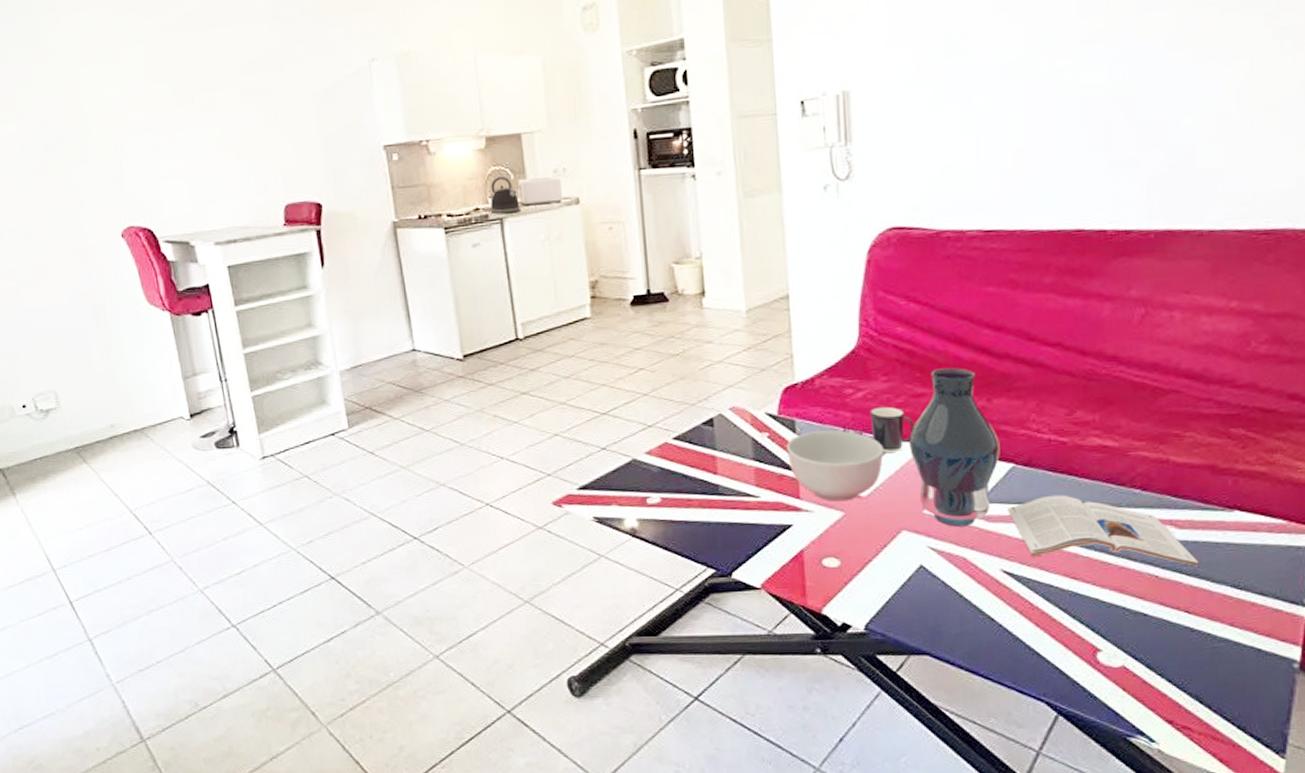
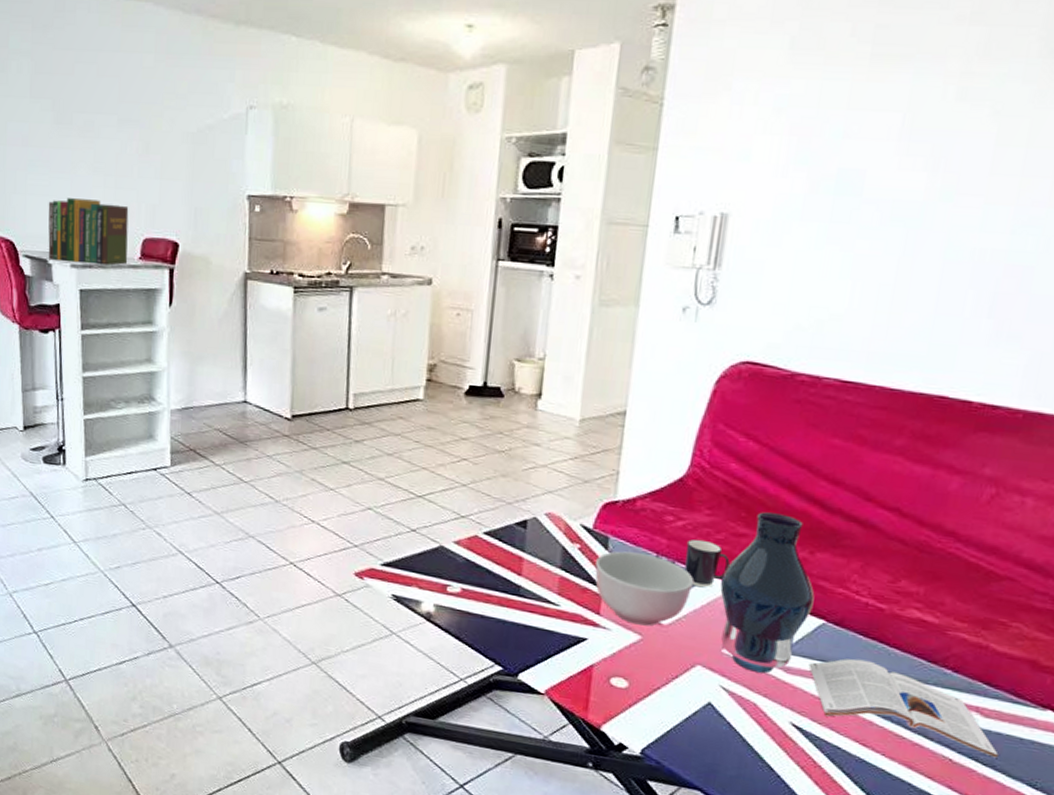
books: none [182,174,273,241] -> present [48,198,129,266]
kettle: present [490,175,520,215] -> none [341,244,372,284]
toaster: present [516,175,562,206] -> none [372,250,417,281]

